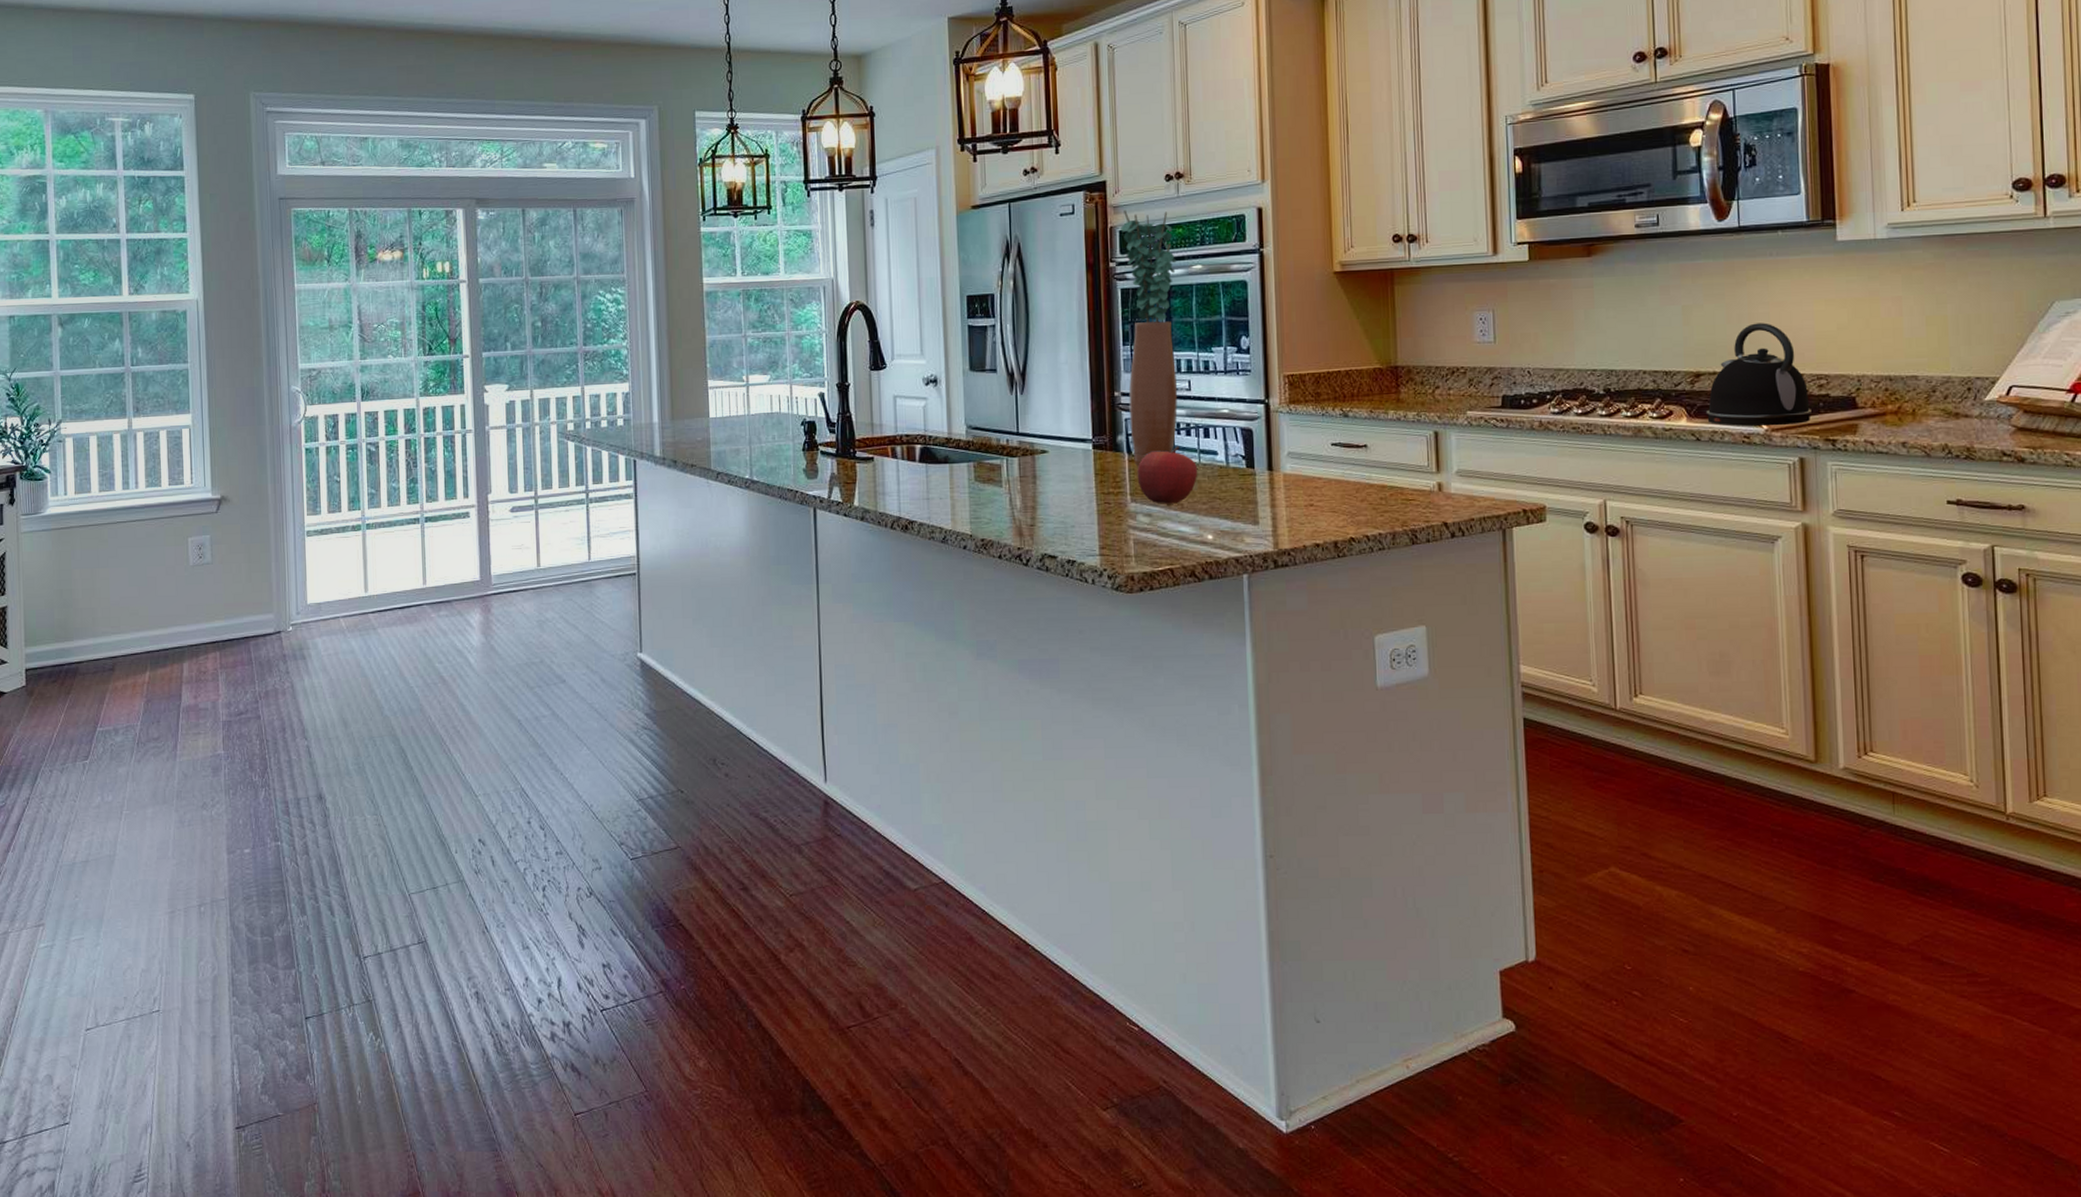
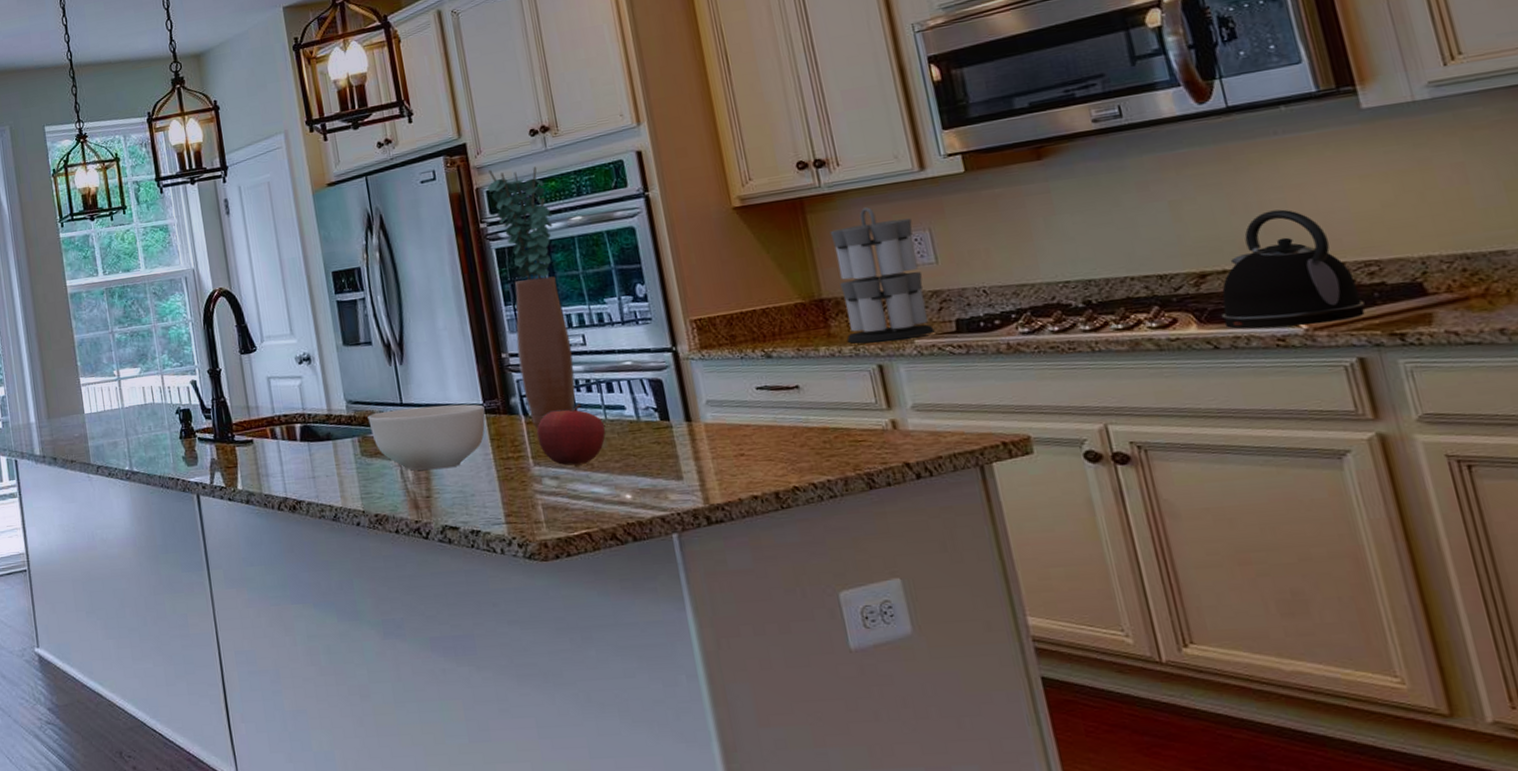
bowl: none [985,437,1093,500] -> present [367,404,485,471]
spice rack: none [1412,284,1484,411] -> present [830,207,935,344]

